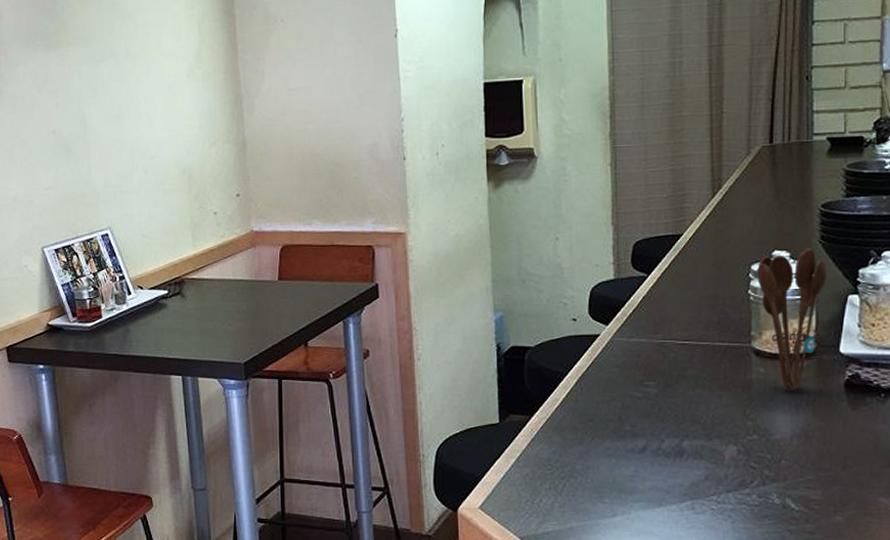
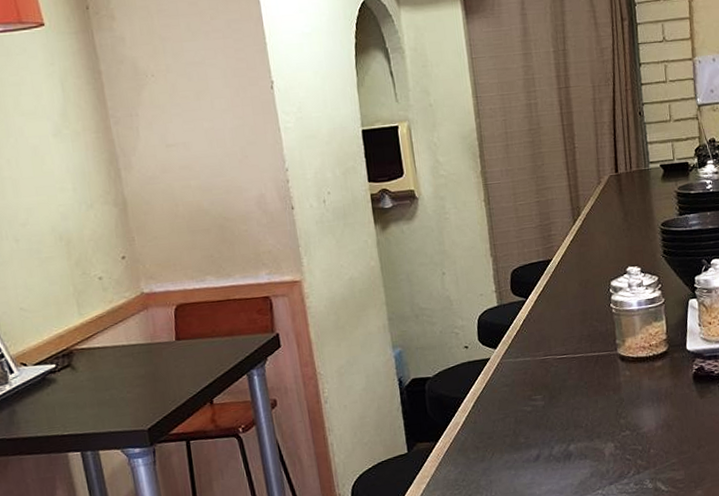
utensil holder: present [756,247,827,390] -> none [615,261,671,388]

